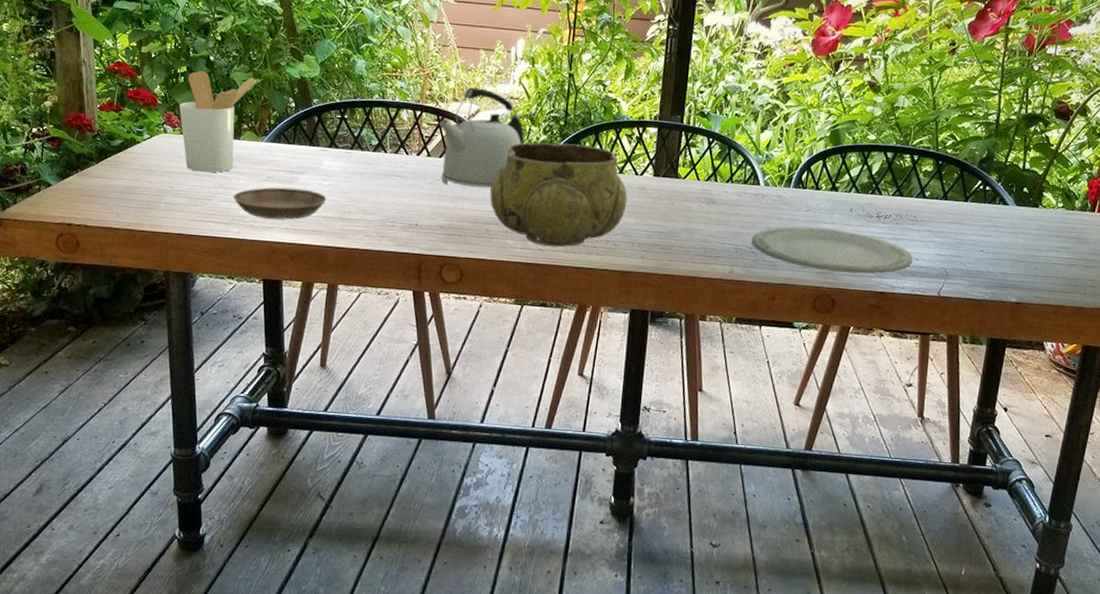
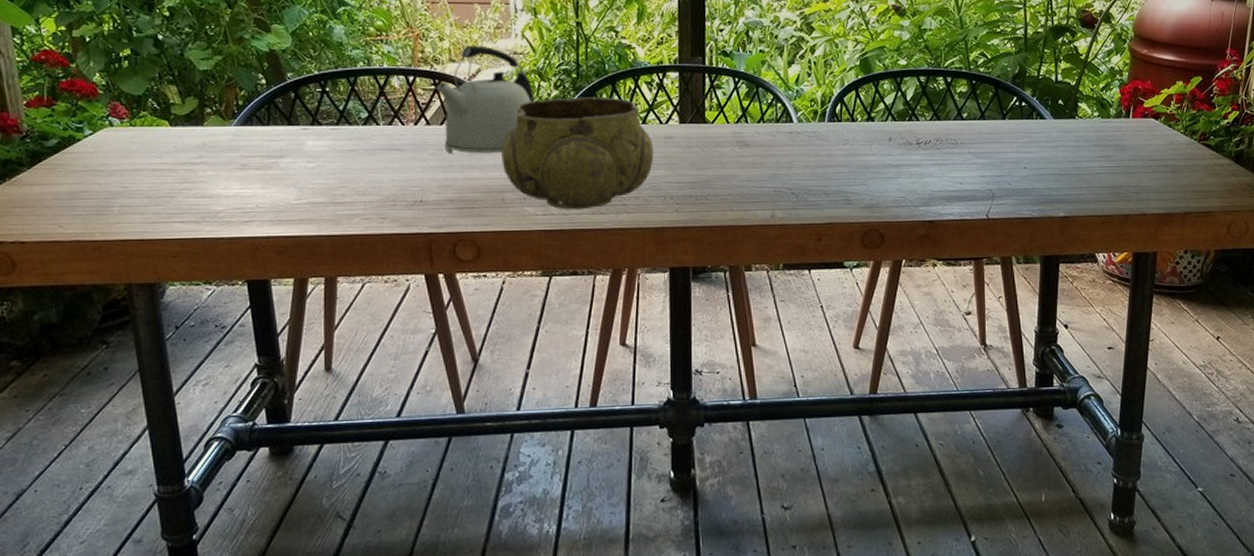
utensil holder: present [179,70,256,173] -> none [126,52,217,167]
saucer: present [233,187,327,220] -> none [202,174,314,212]
plate: present [751,226,914,274] -> none [790,161,958,205]

